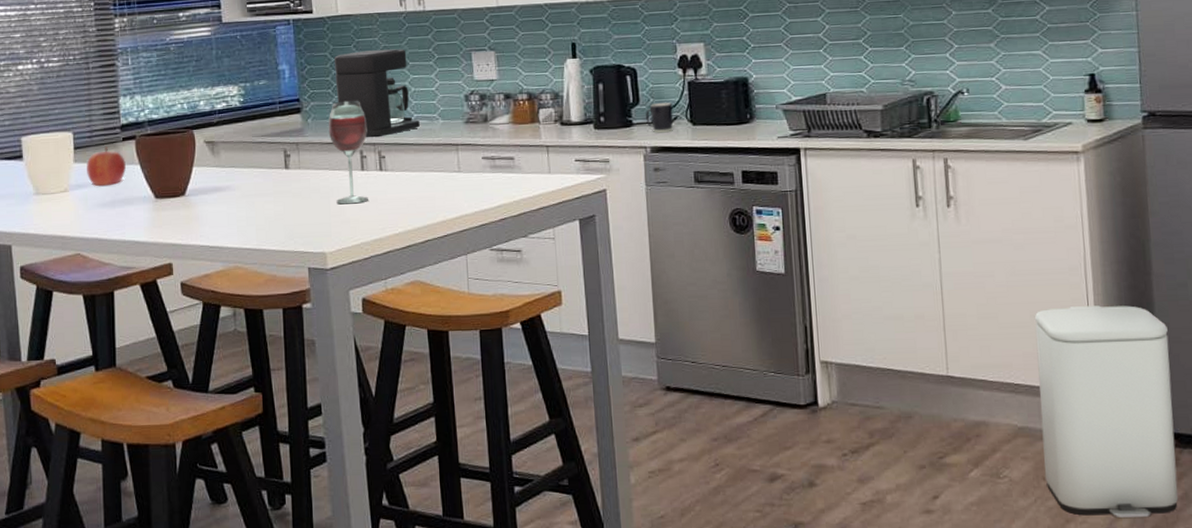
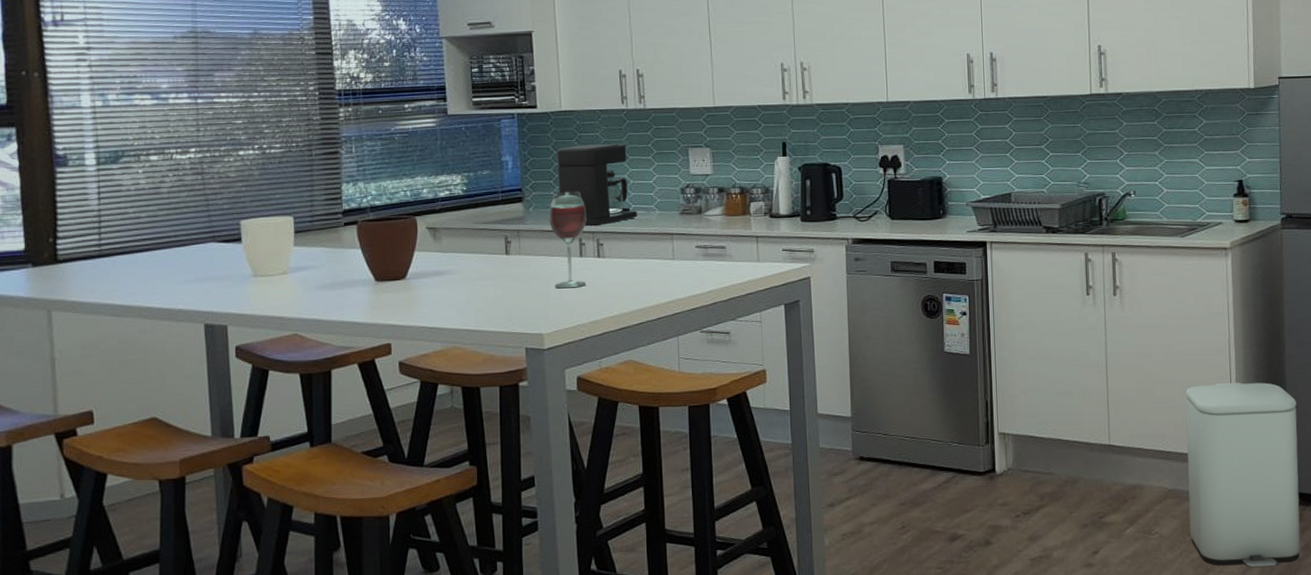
fruit: present [87,147,126,187] -> none [307,231,347,270]
mug: present [646,102,674,133] -> none [849,199,874,226]

